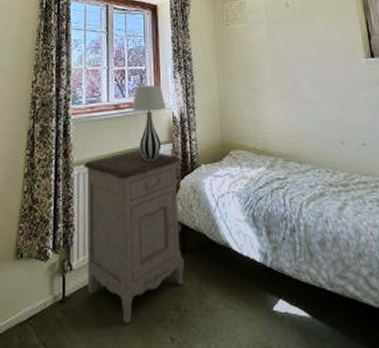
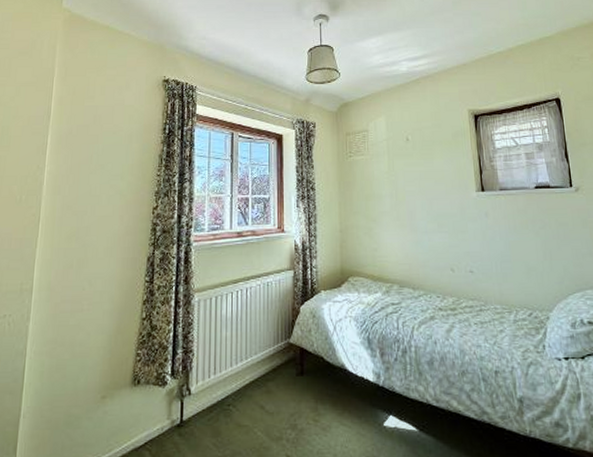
nightstand: present [83,150,185,324] -> none [204,276,303,445]
table lamp: present [131,85,165,161] -> none [254,214,288,287]

